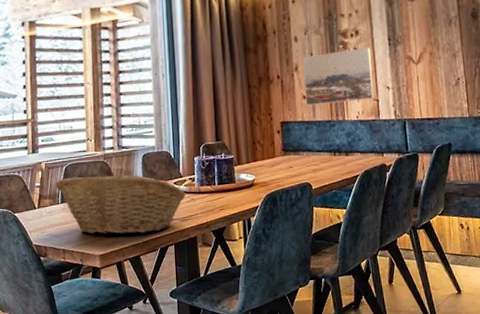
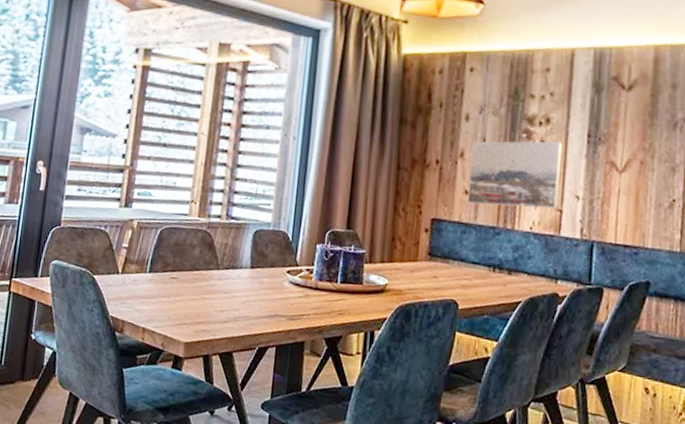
fruit basket: present [55,175,187,235] -> none [145,243,301,327]

